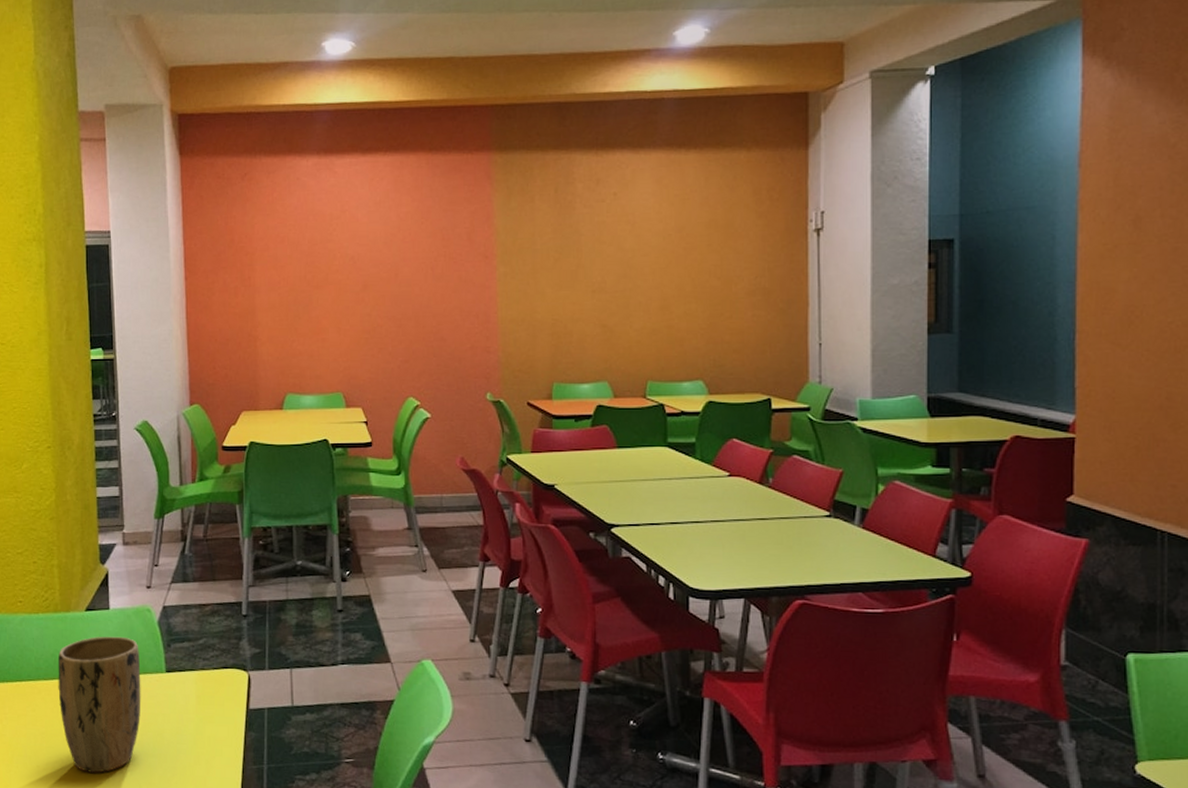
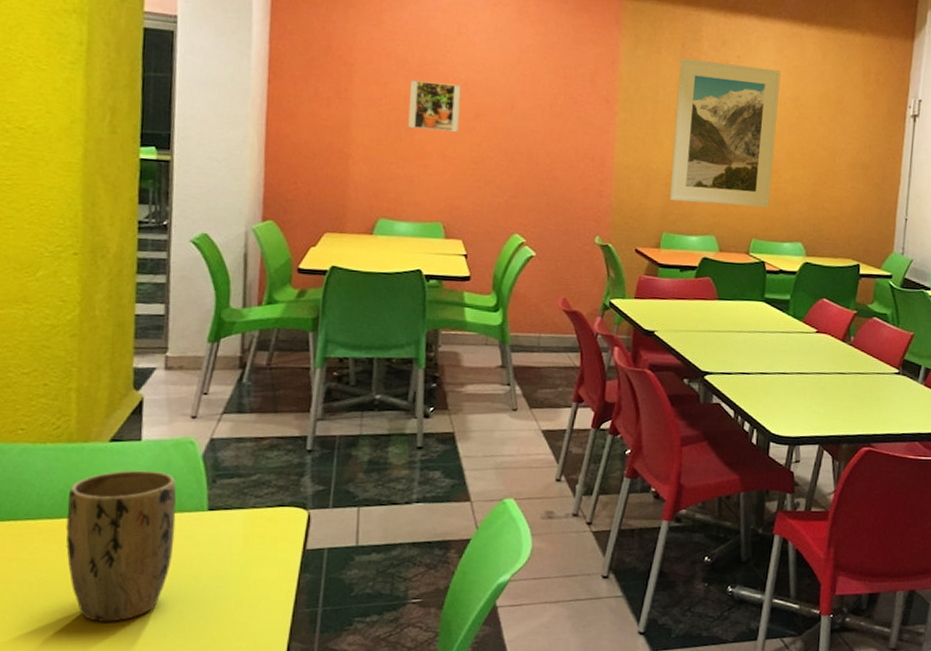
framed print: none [304,260,349,305] -> present [408,80,462,132]
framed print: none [555,201,662,350] -> present [669,57,781,208]

